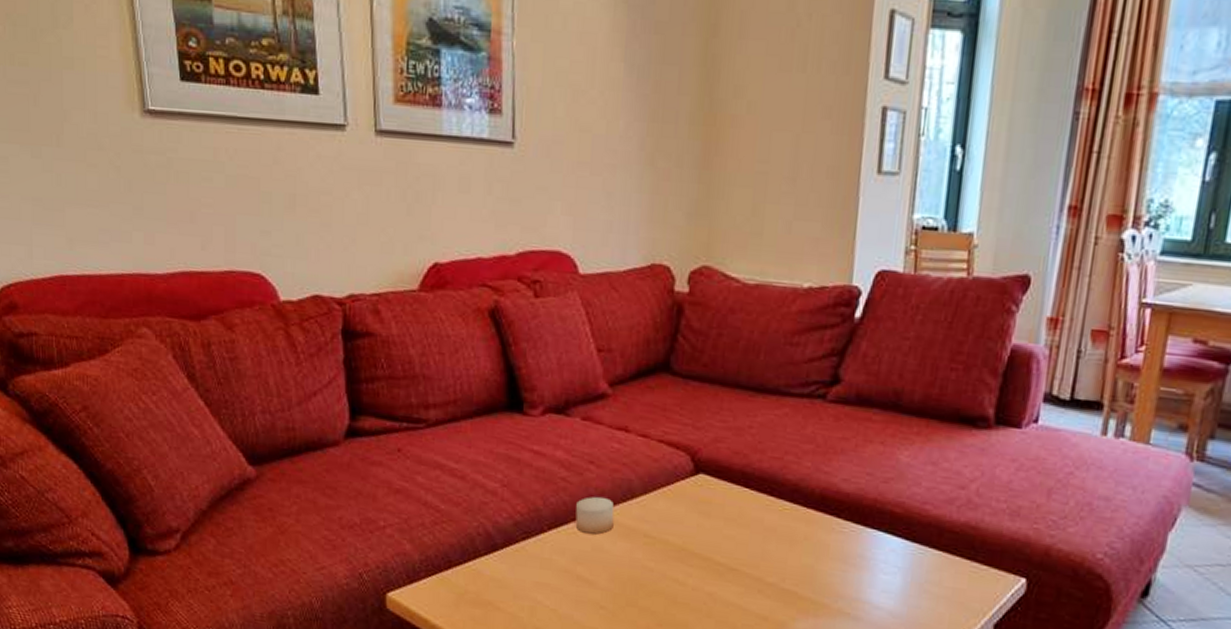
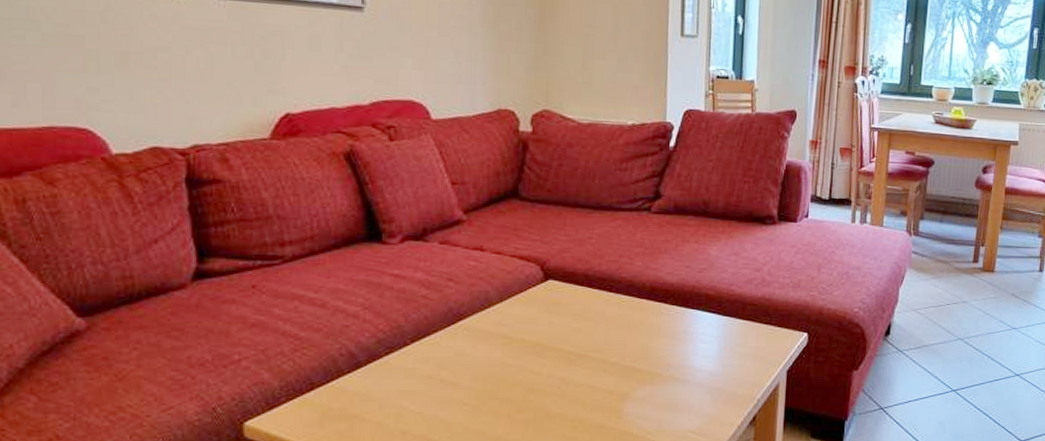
candle: present [575,496,615,535] -> none [437,308,474,341]

